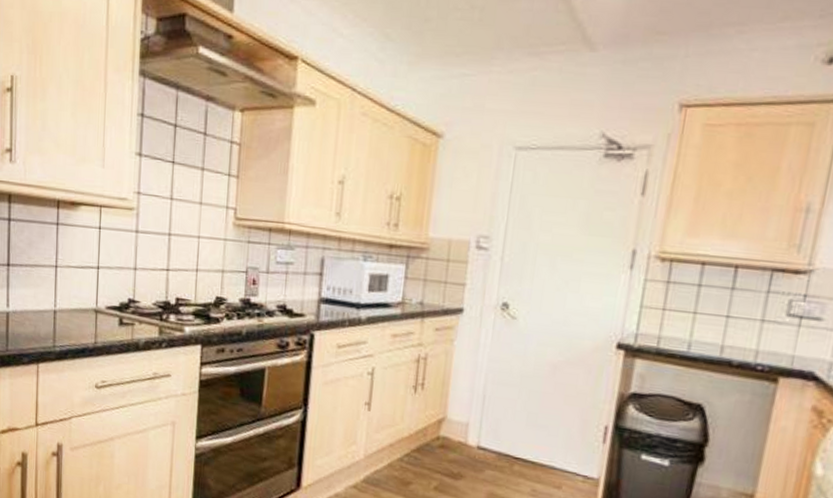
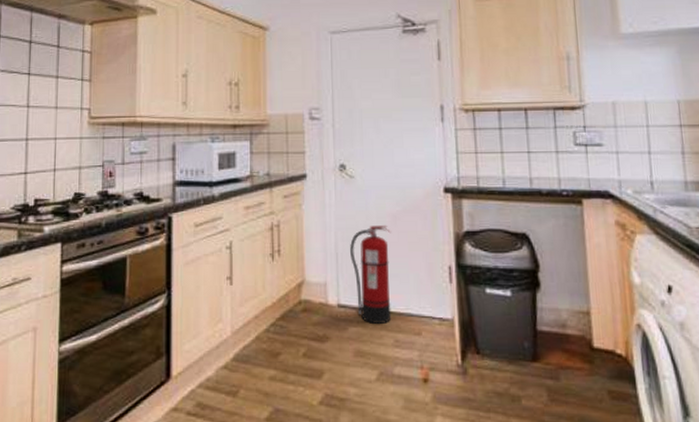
fire extinguisher: none [497,373,549,472] -> present [350,224,392,324]

